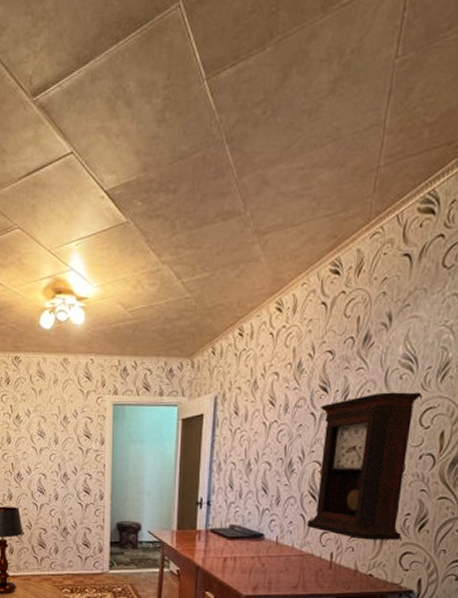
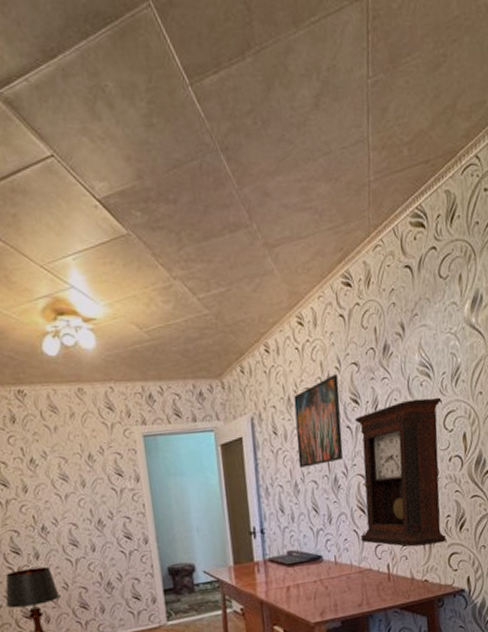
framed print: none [255,361,310,448] -> present [294,374,344,468]

